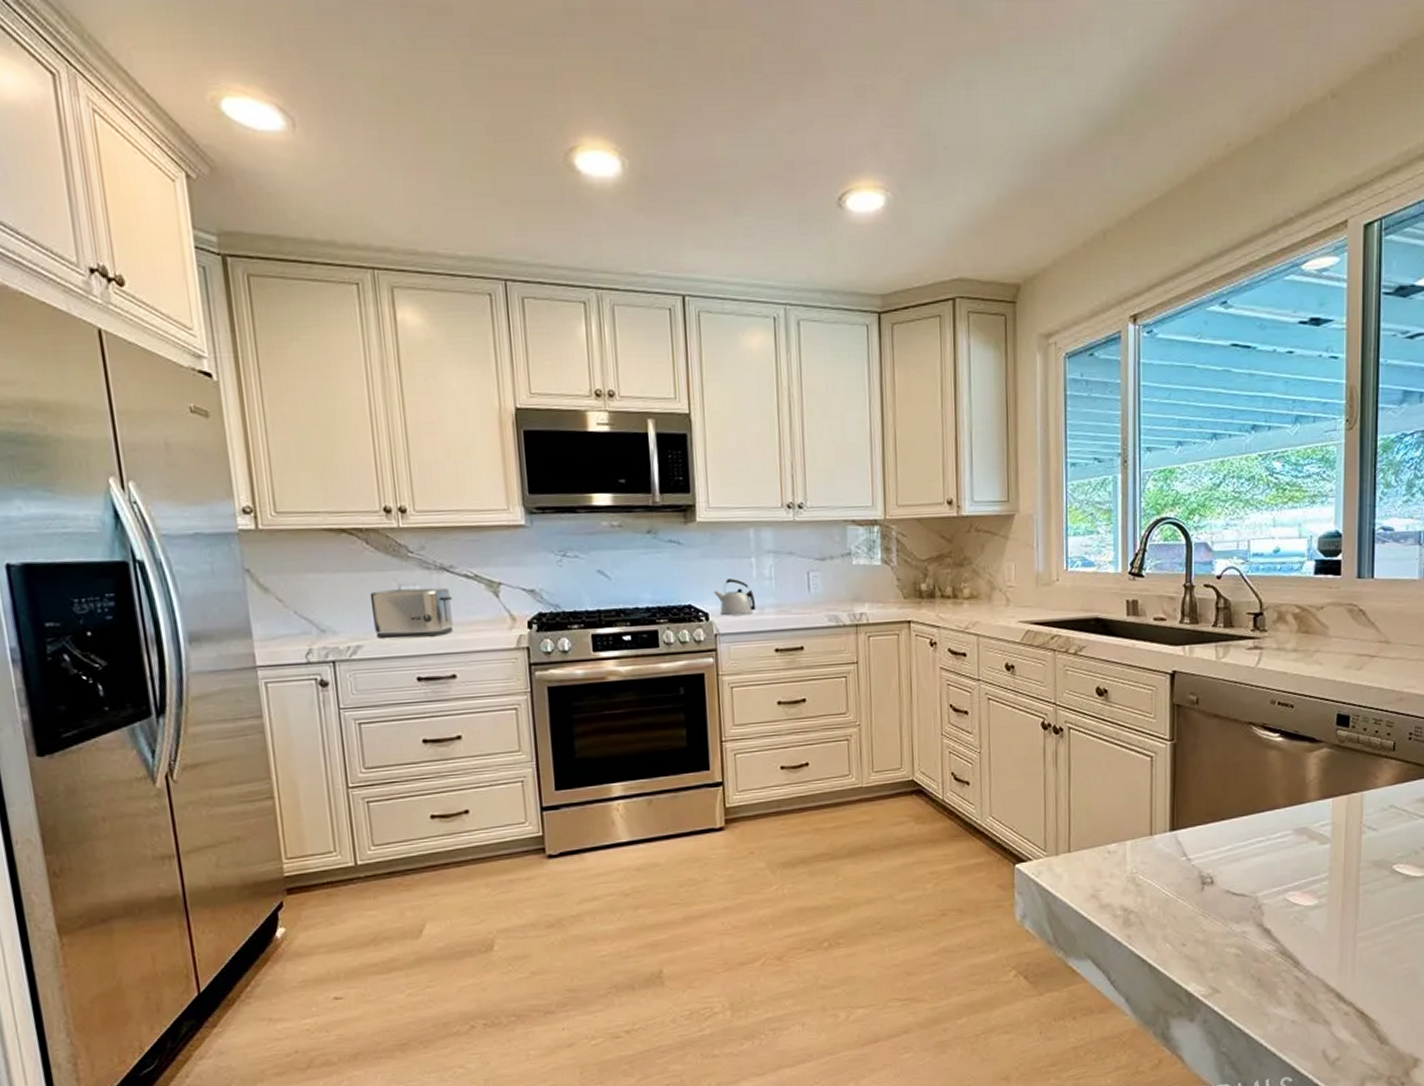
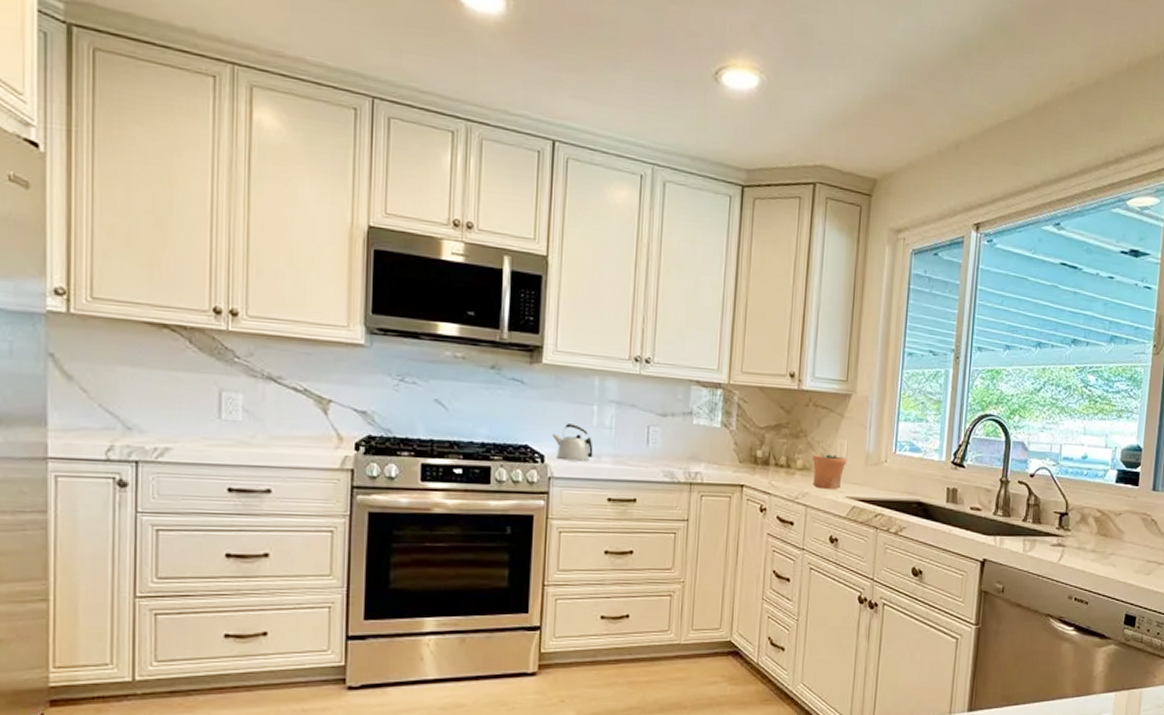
toaster: present [369,587,454,640] -> none [186,393,278,449]
planter: none [979,579,1016,617] -> present [812,454,847,490]

